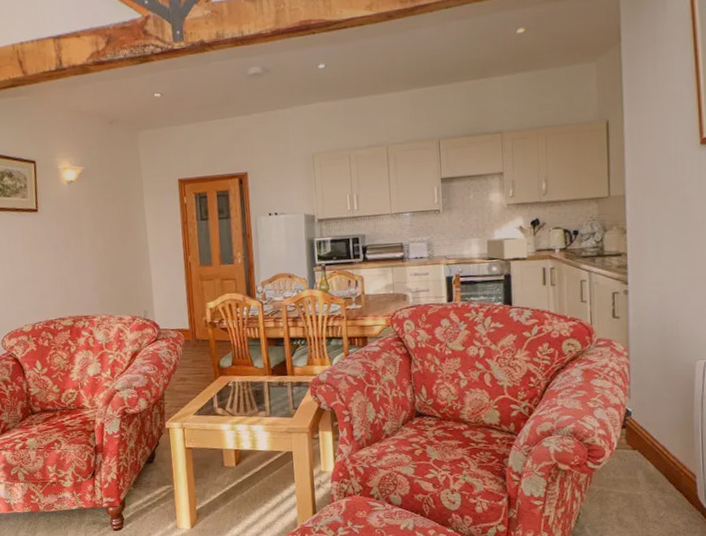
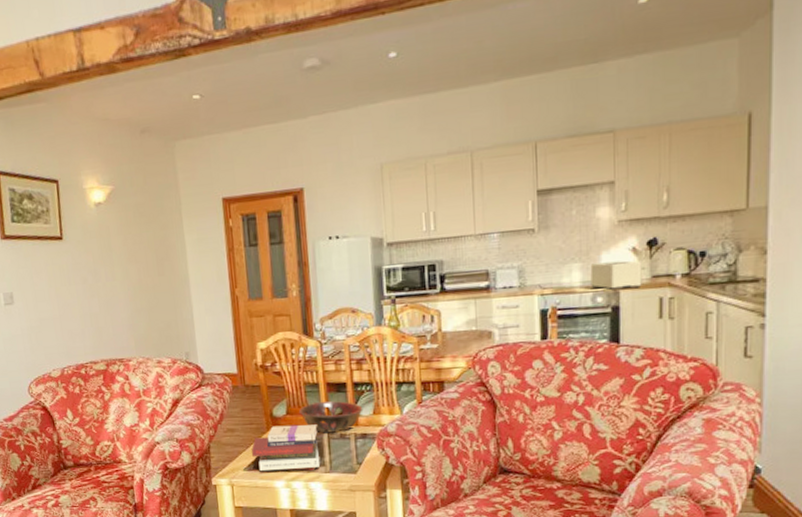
books: none [201,374,262,416] -> present [252,424,321,472]
decorative bowl: none [243,353,299,382] -> present [299,401,363,433]

